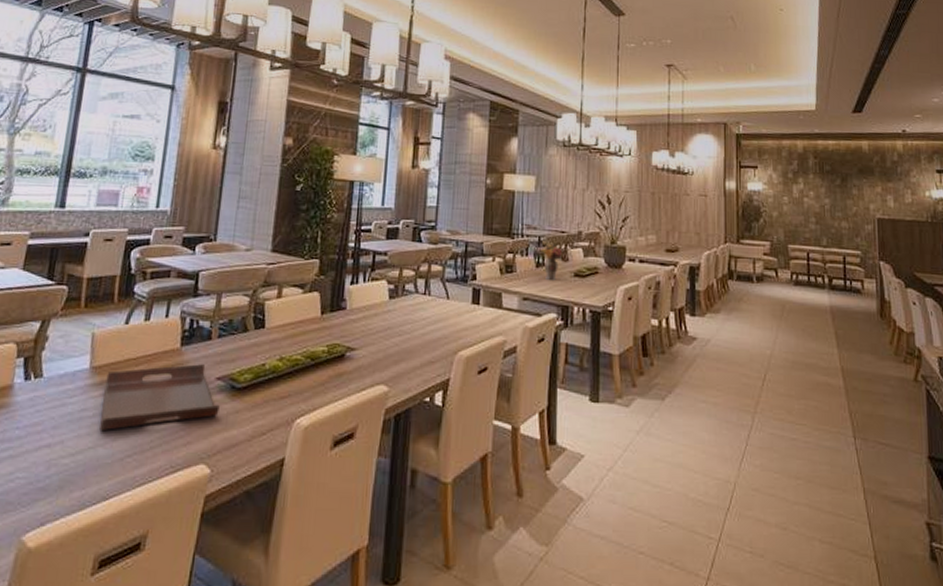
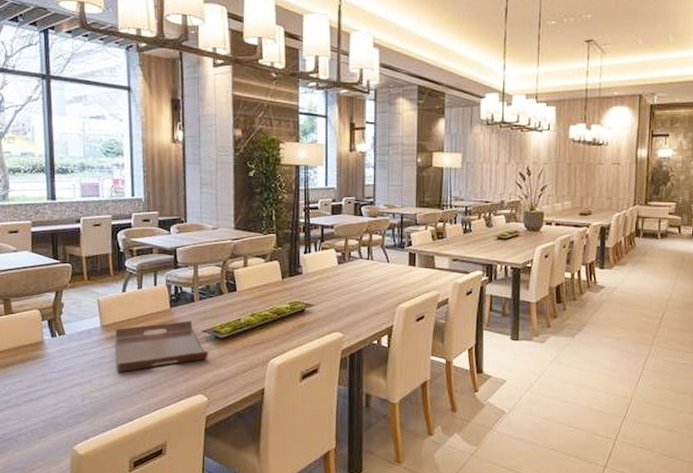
flower arrangement: present [539,241,563,280] -> none [466,210,487,243]

